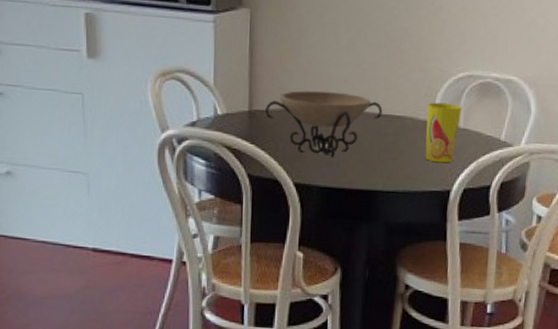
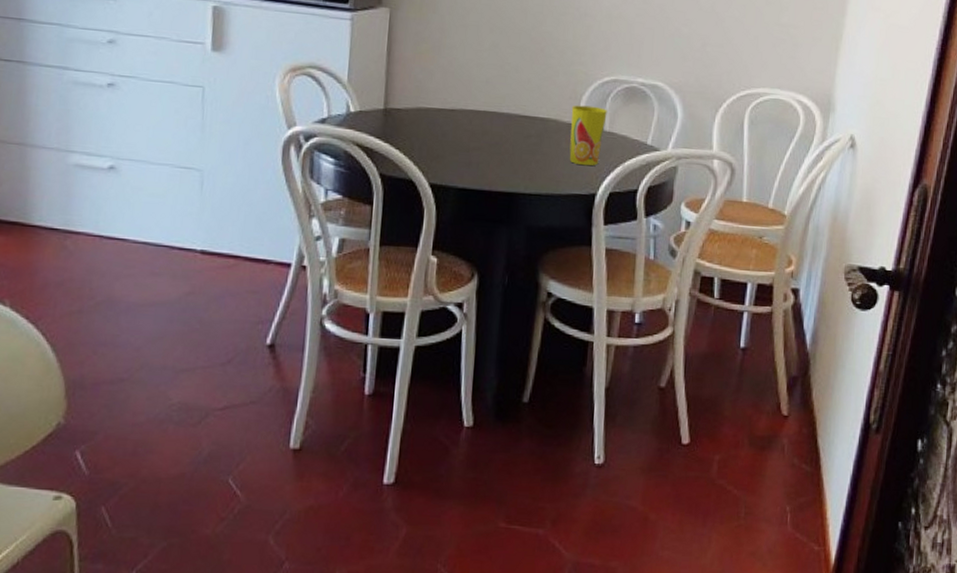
decorative bowl: present [265,90,383,159] -> none [401,90,526,159]

